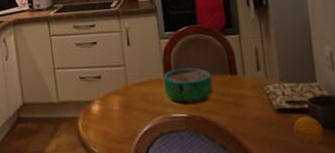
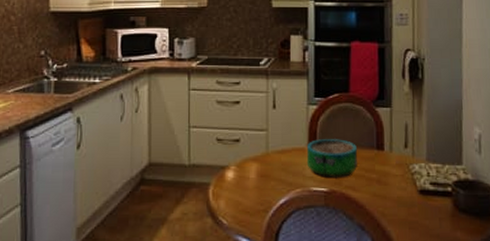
fruit: present [293,116,324,145] -> none [433,199,464,230]

